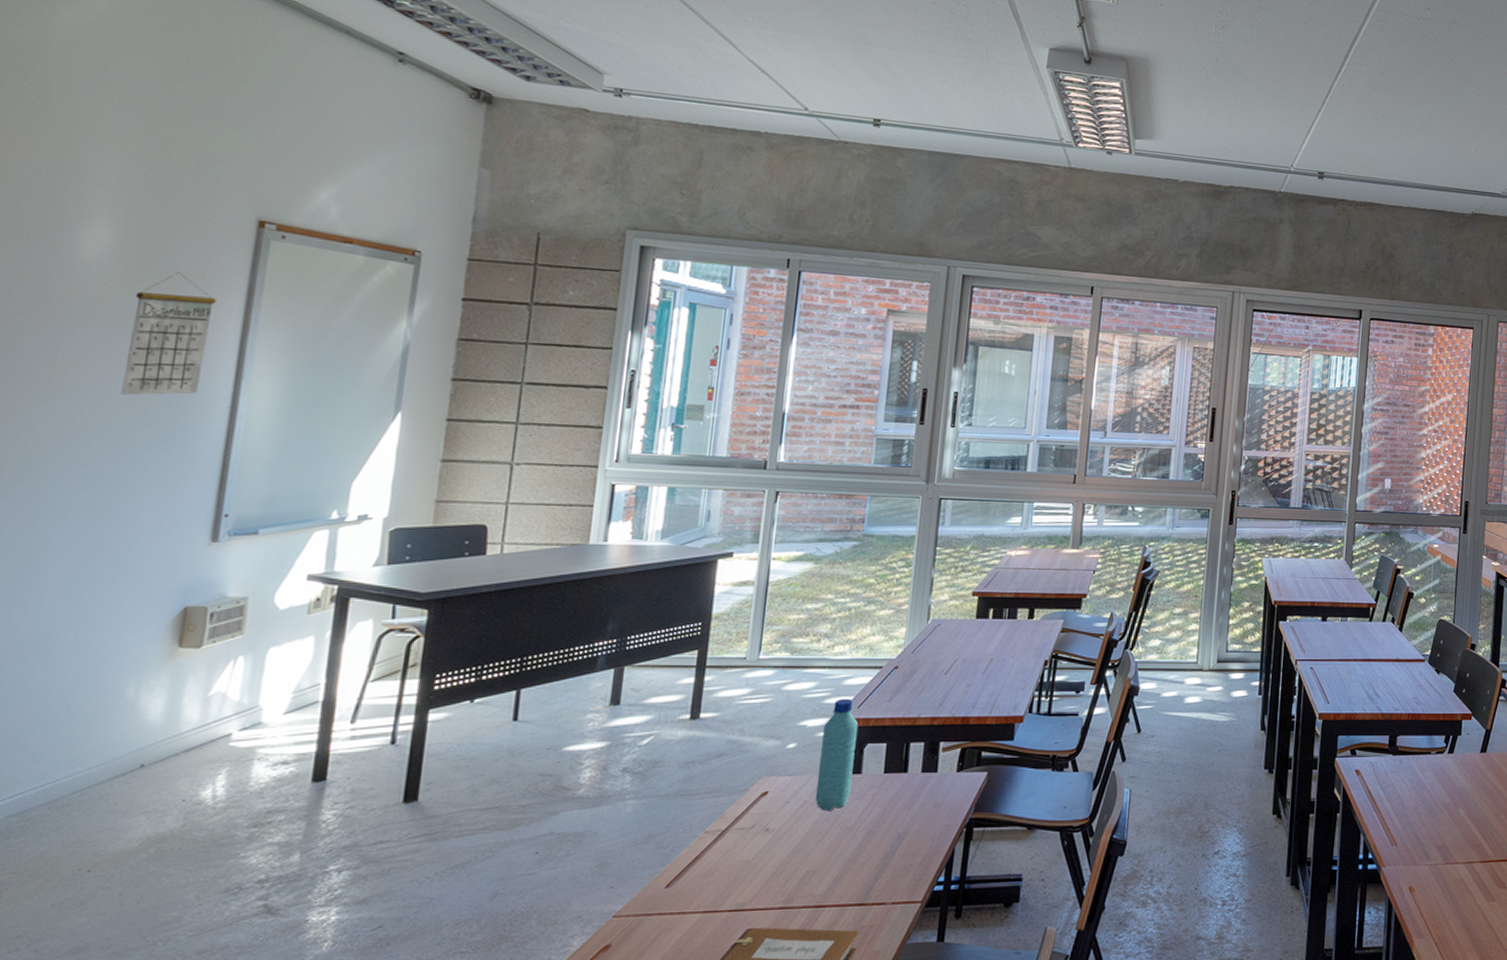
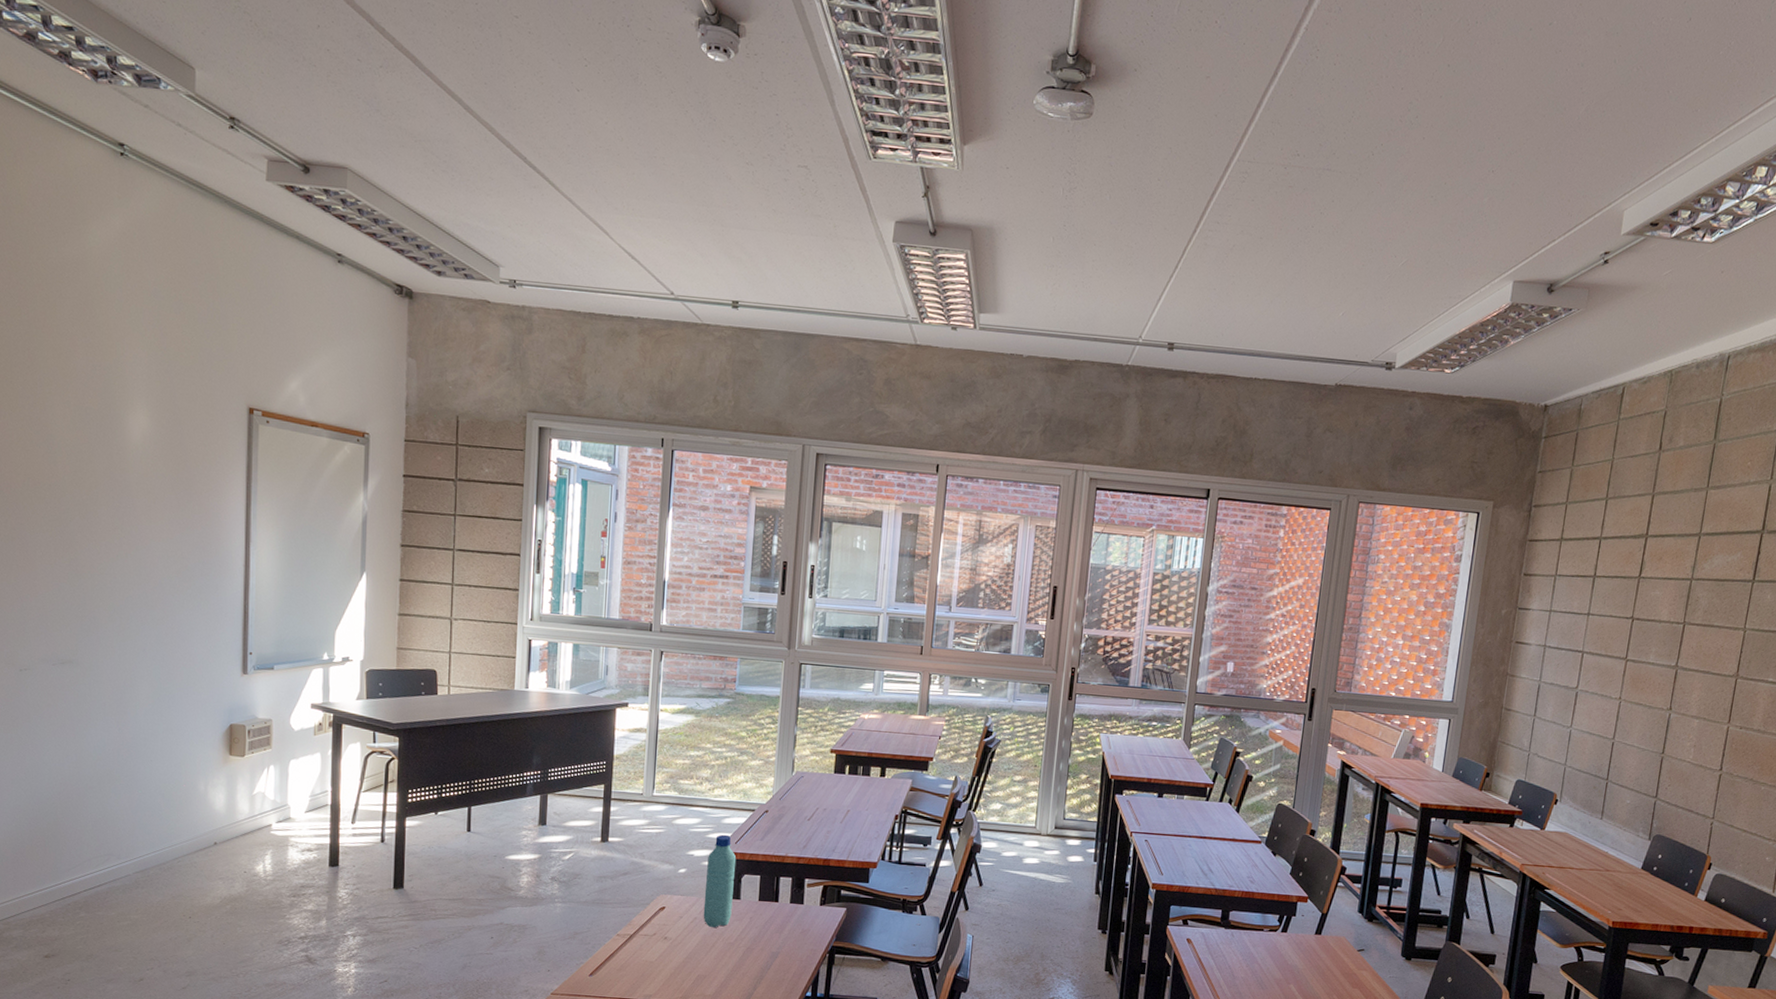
calendar: present [121,271,217,396] -> none [169,452,226,554]

